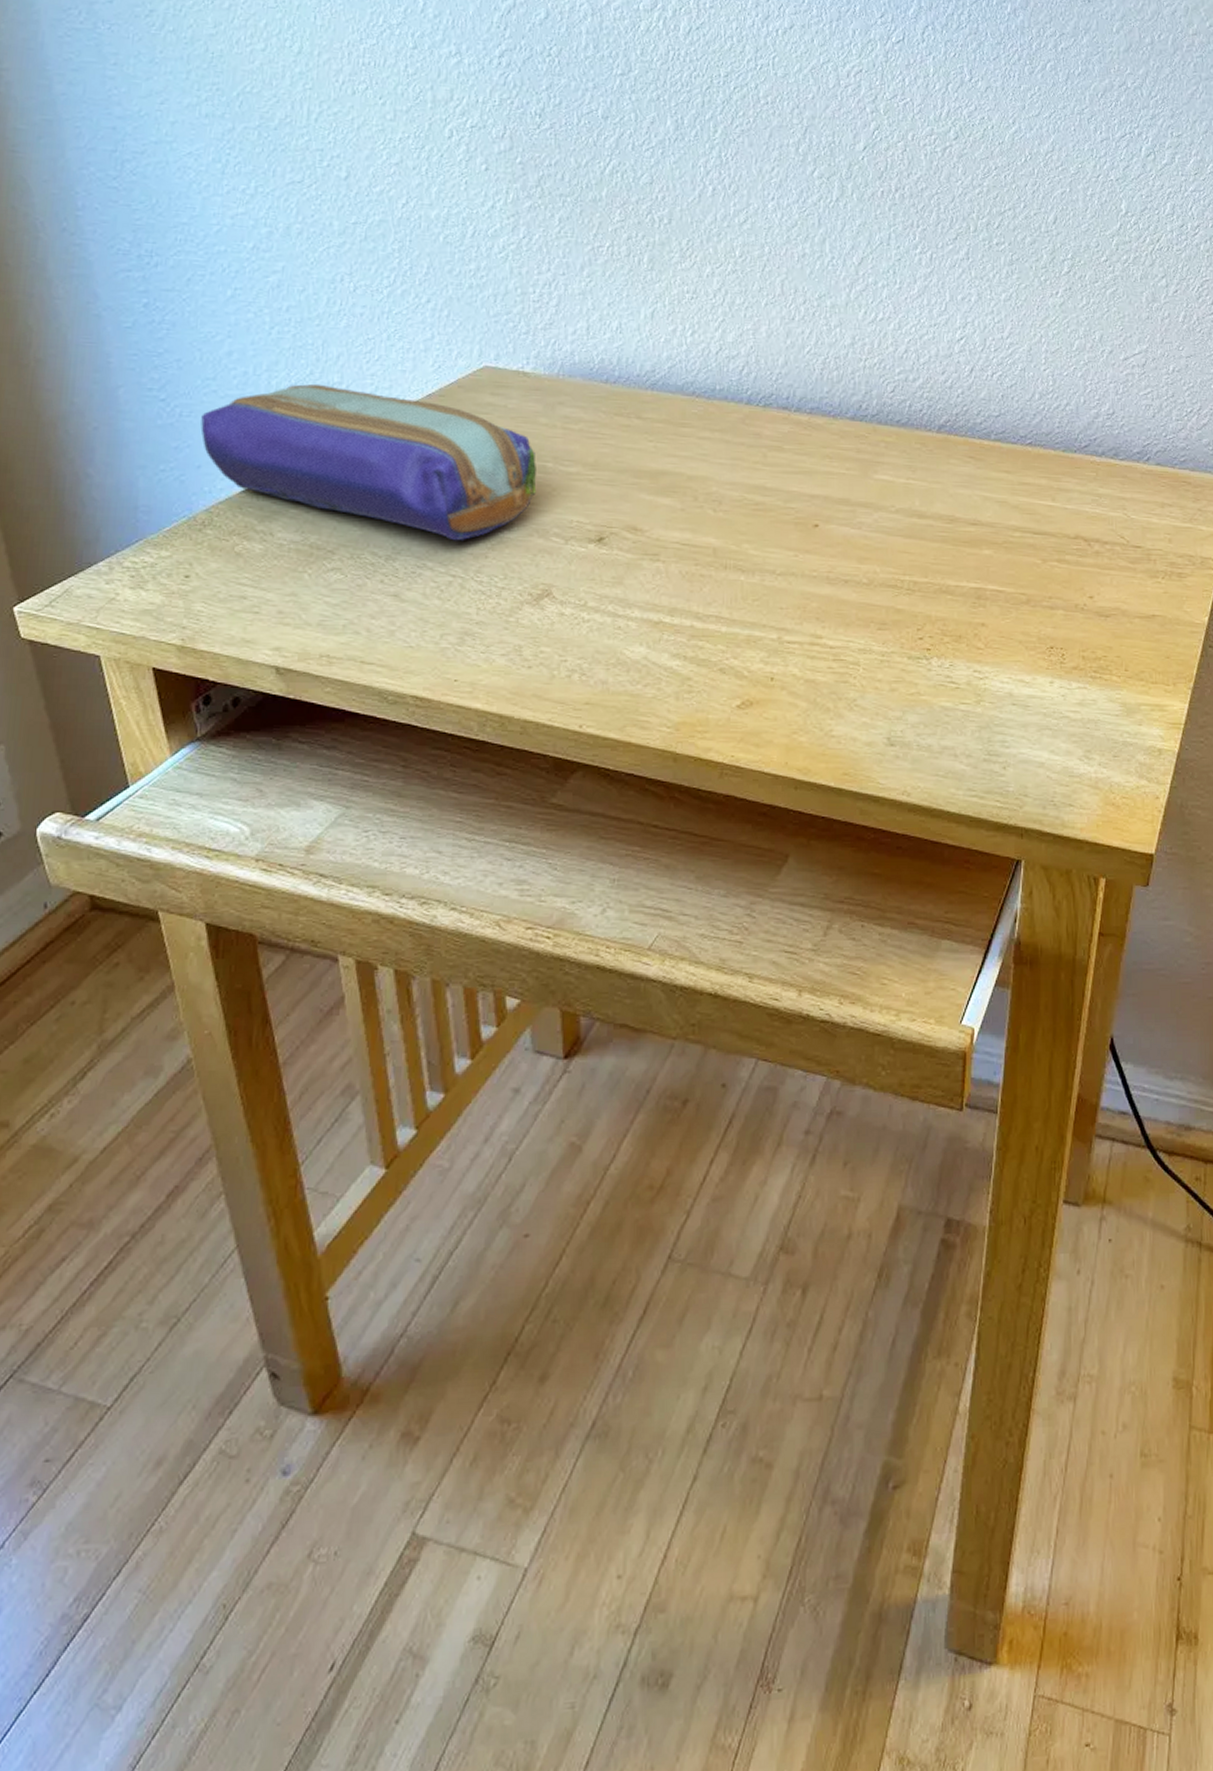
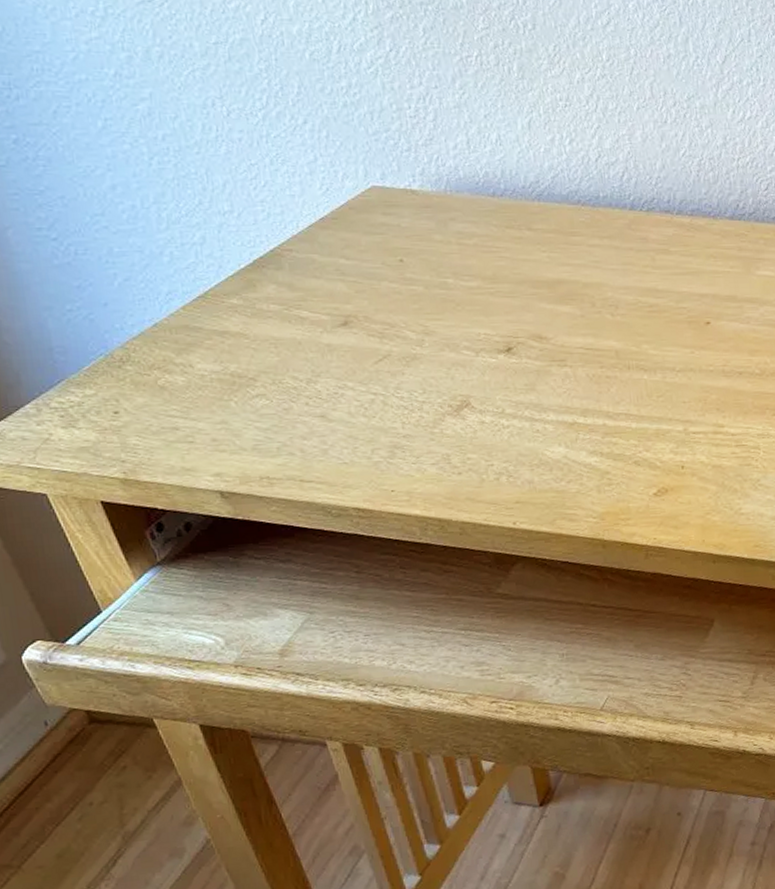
pencil case: present [200,384,537,541] -> none [98,215,442,361]

